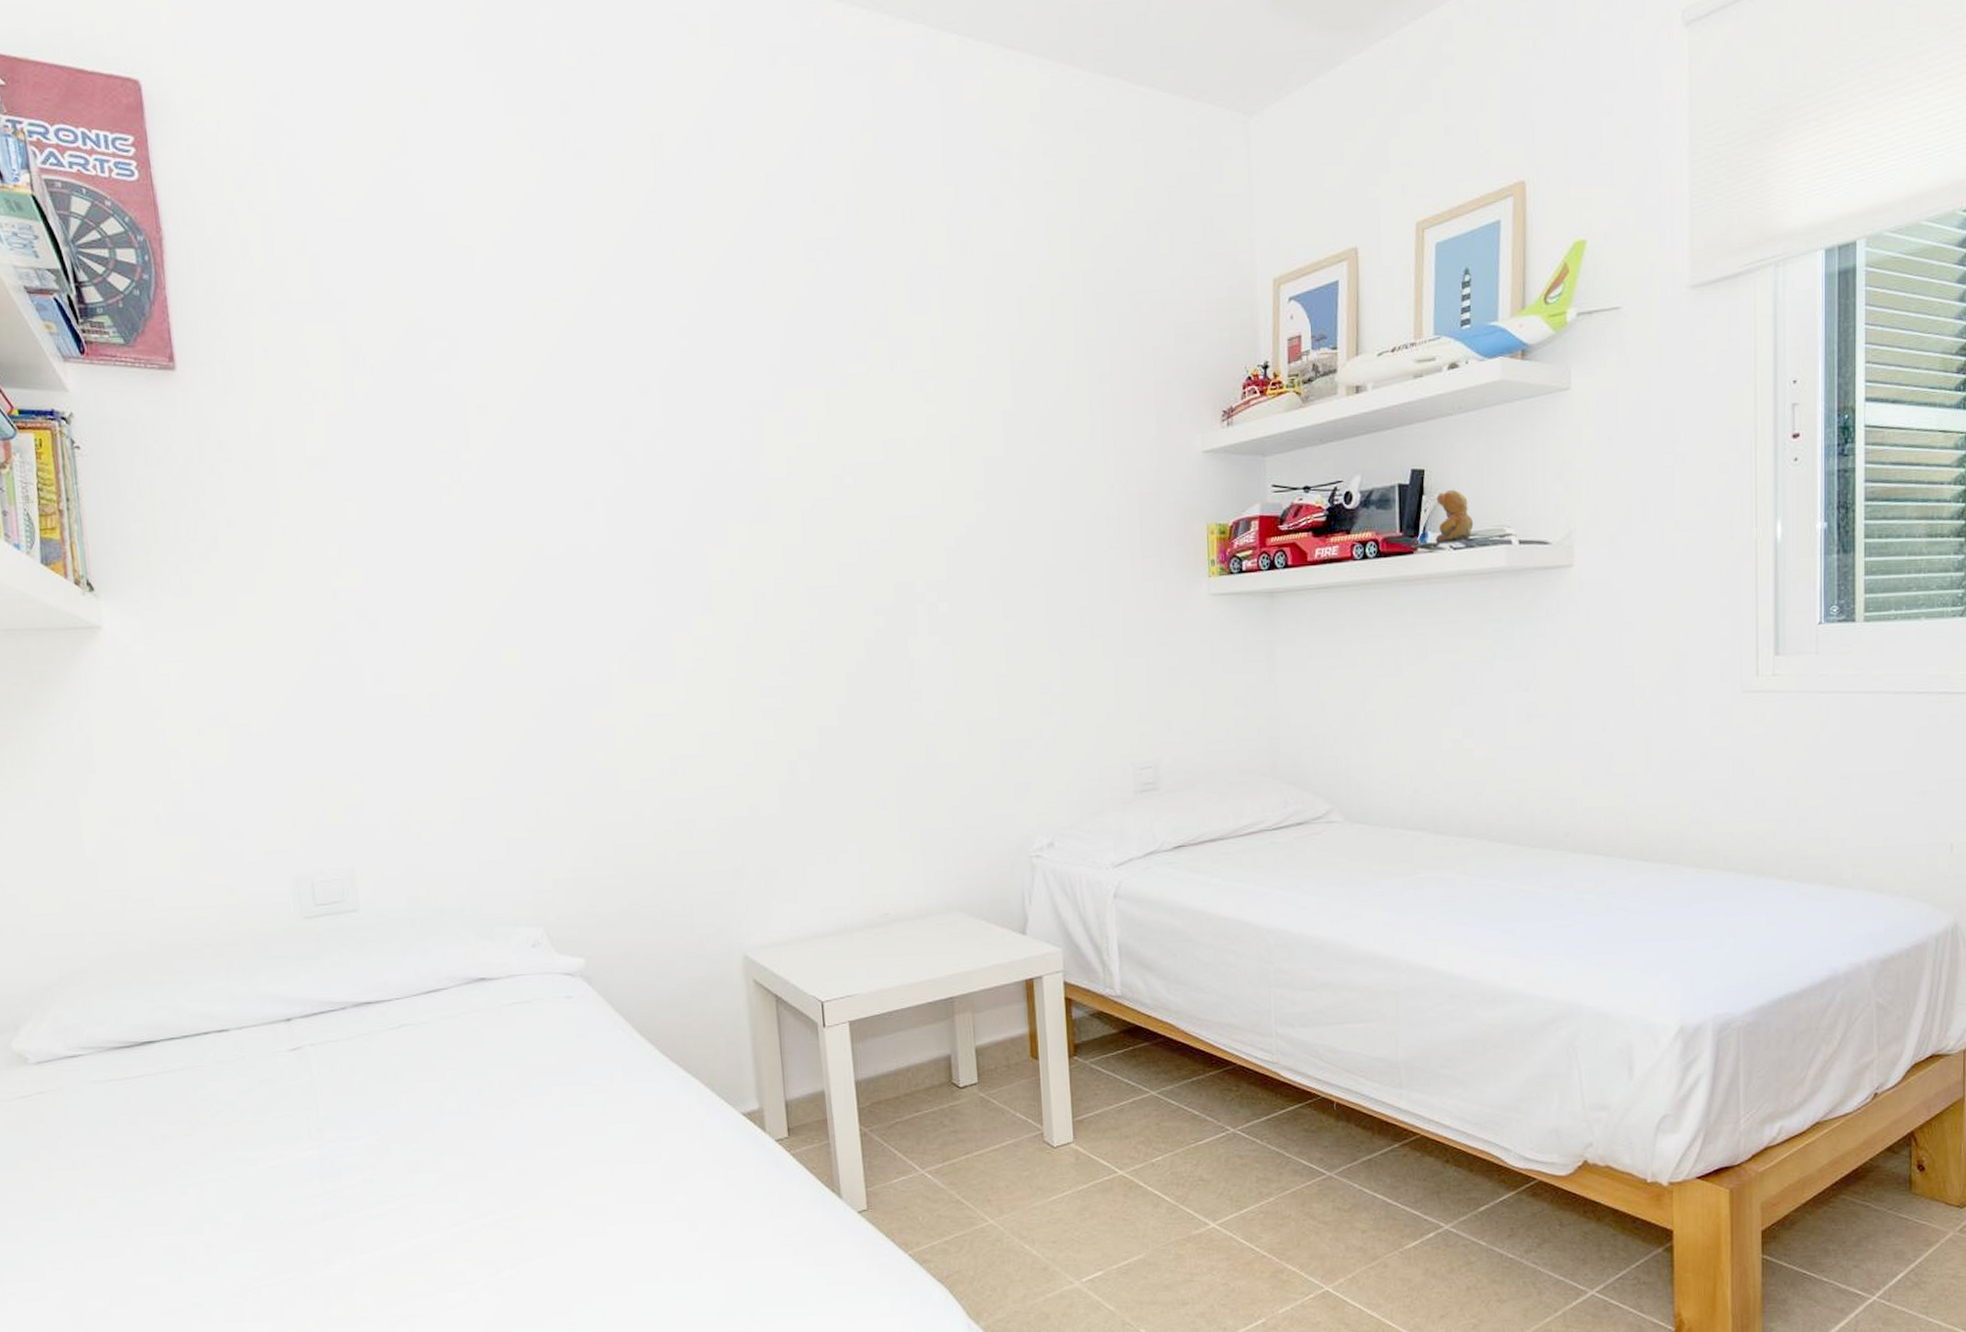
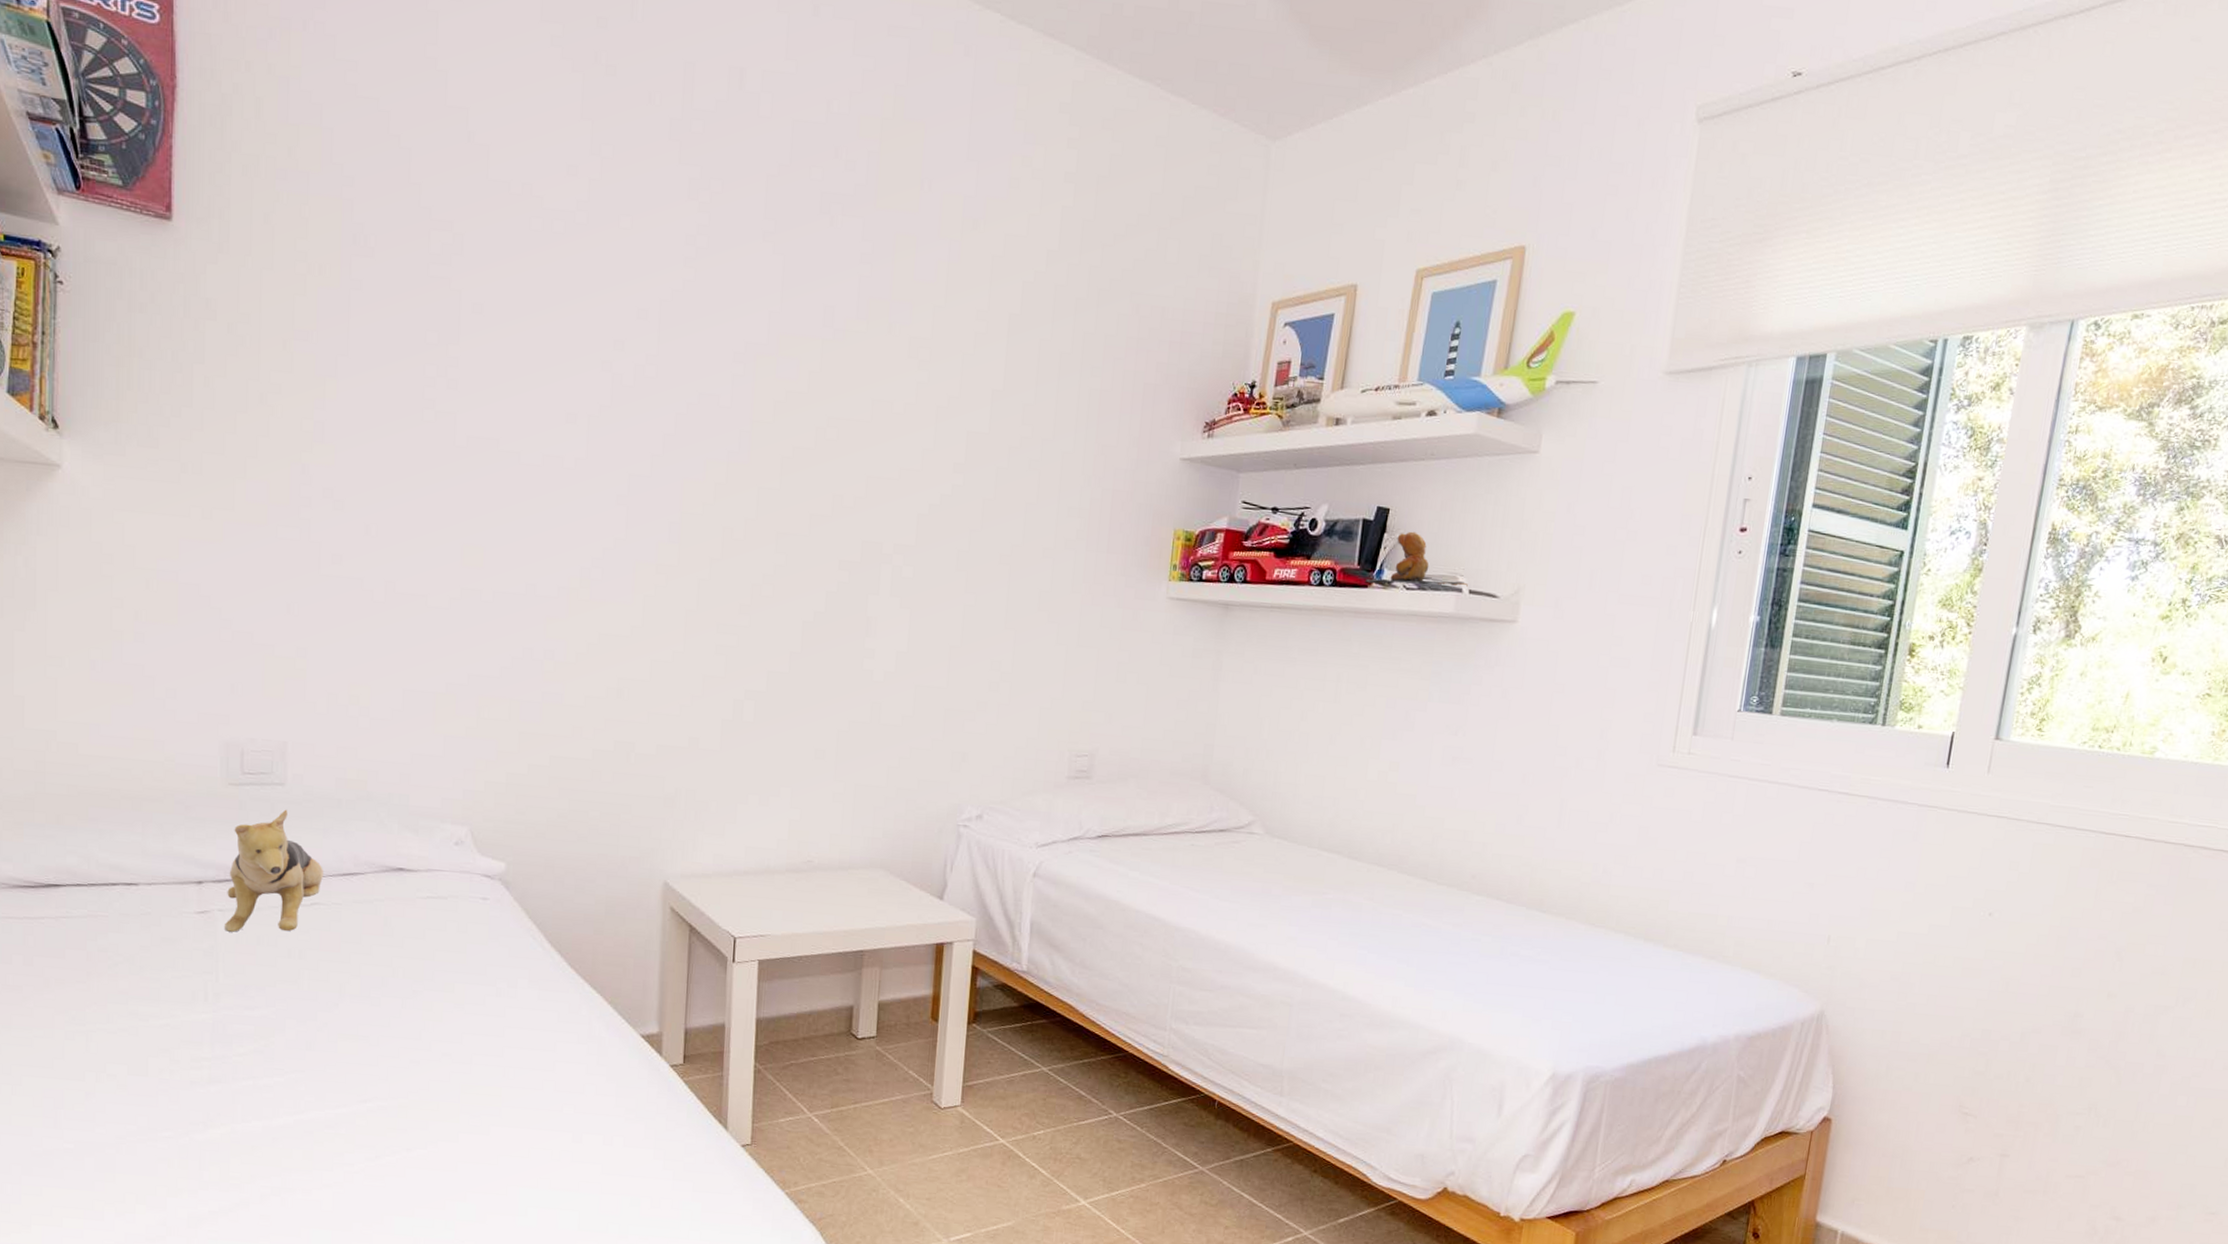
plush toy: none [314,935,409,1065] -> present [224,809,324,932]

